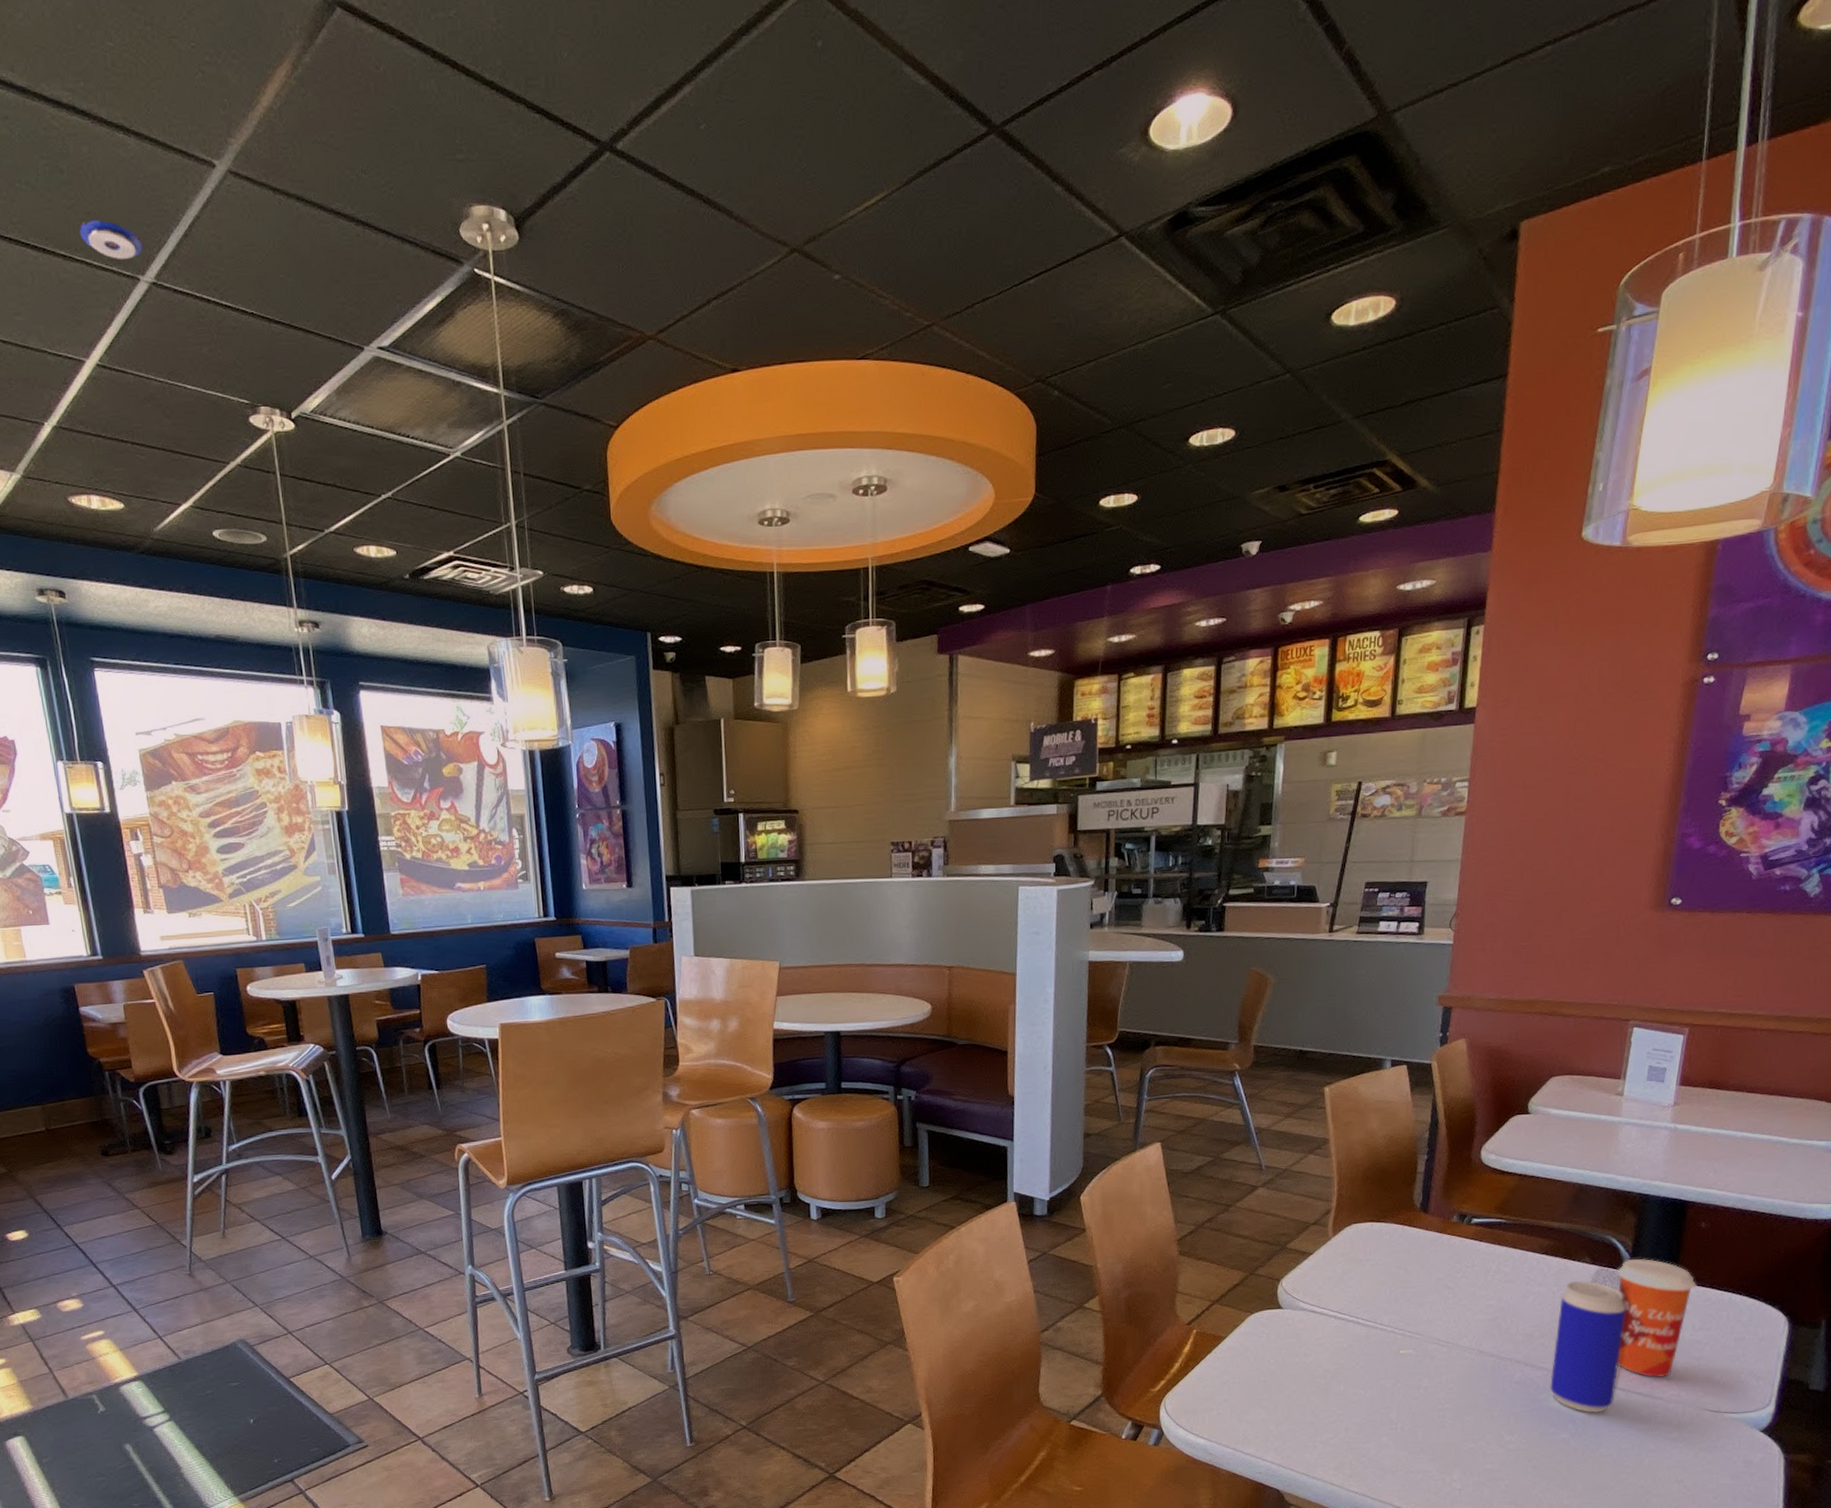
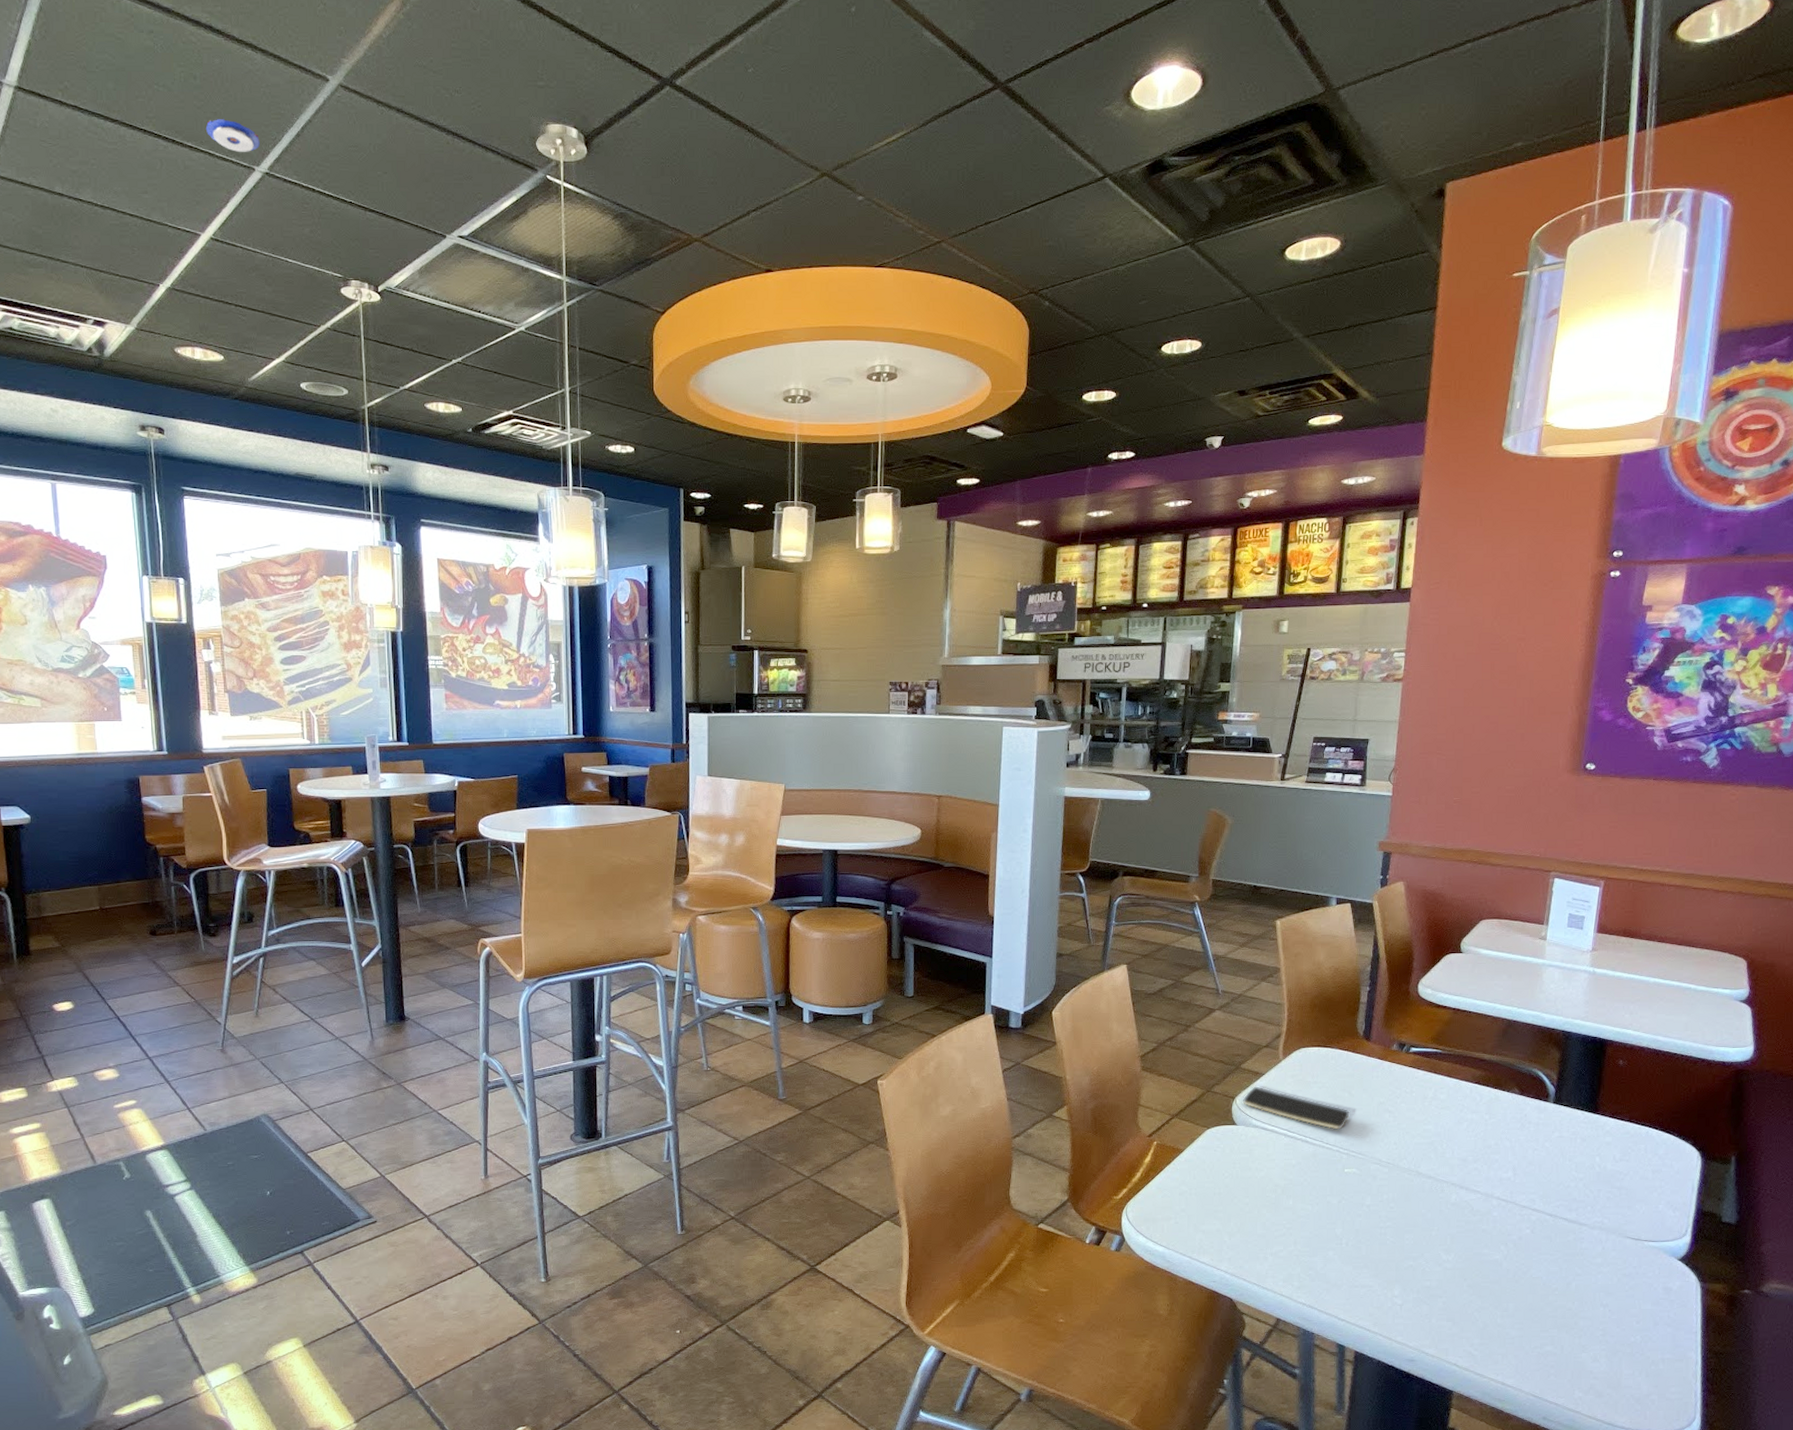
smartphone: none [1288,1267,1405,1309] -> present [1242,1086,1350,1130]
beverage can: present [1550,1280,1626,1413] -> none [1483,1109,1552,1236]
paper cup: present [1617,1259,1697,1378] -> none [1544,1092,1616,1205]

